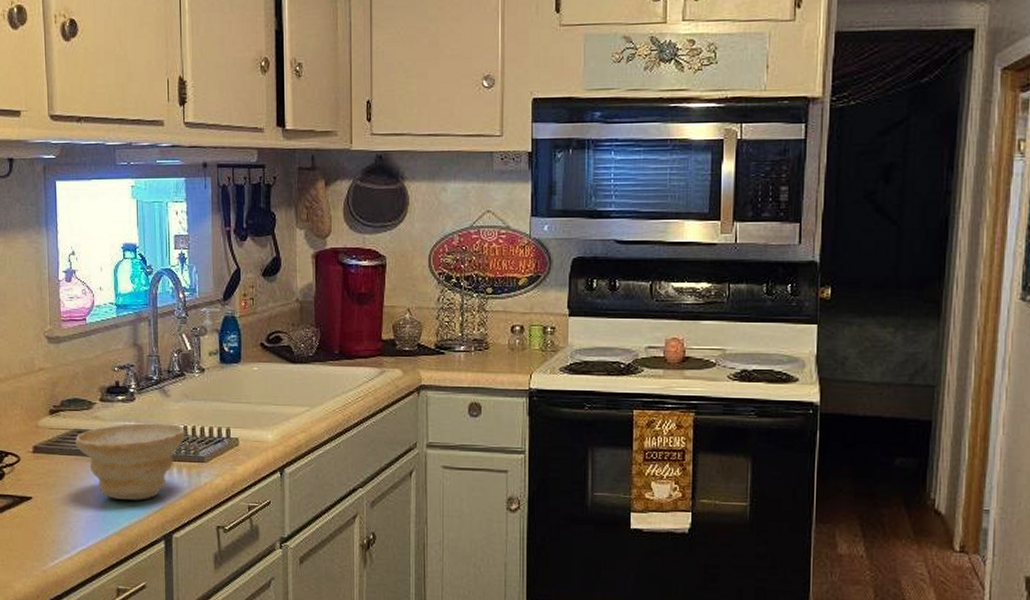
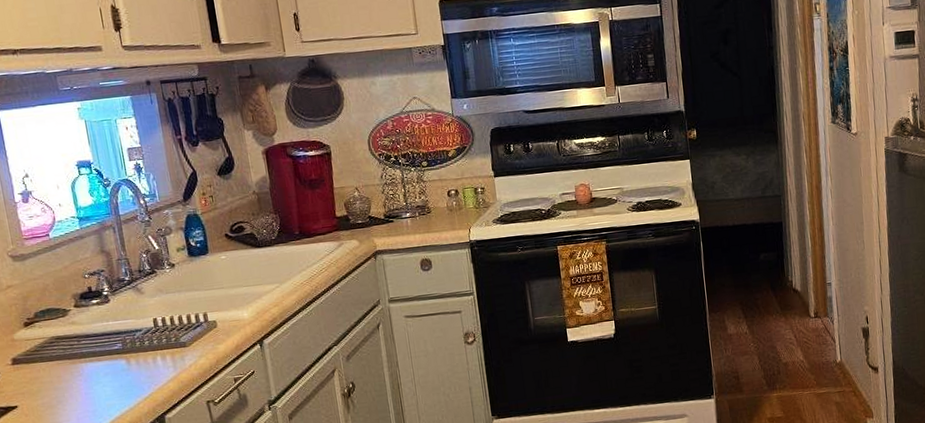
bowl: present [75,422,186,500] -> none [54,317,165,394]

